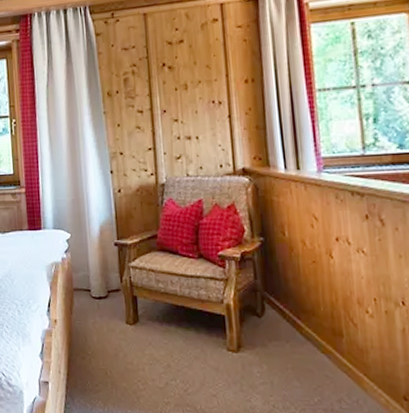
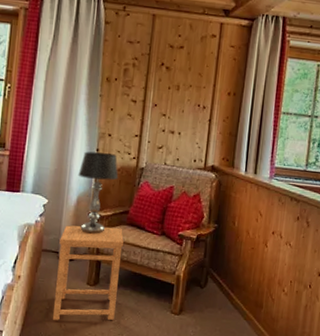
side table: none [89,255,163,367] -> present [52,225,124,320]
table lamp: none [96,173,139,266] -> present [78,151,119,234]

